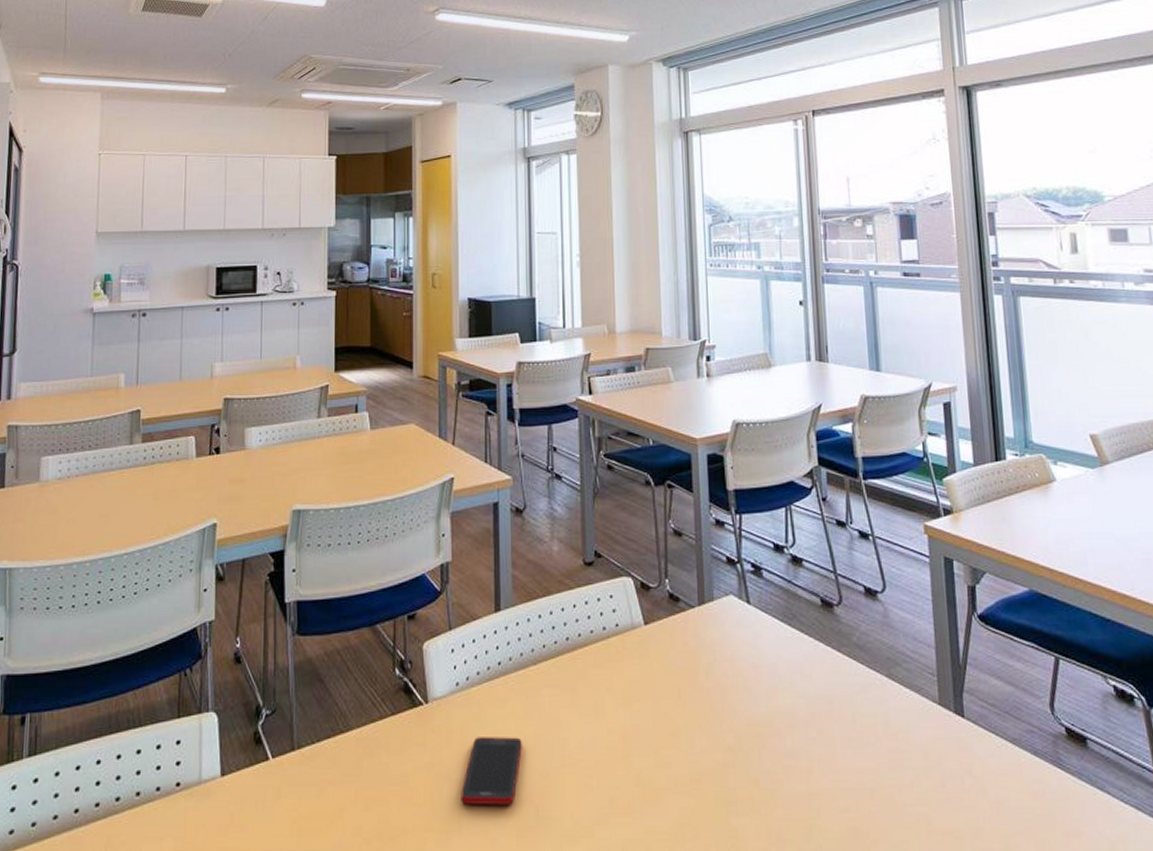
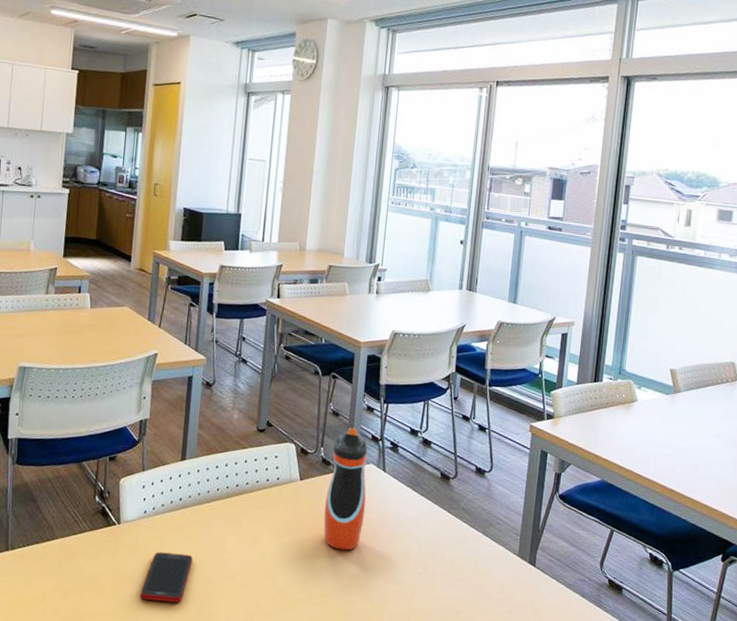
water bottle: none [680,549,732,715] -> present [323,427,368,550]

